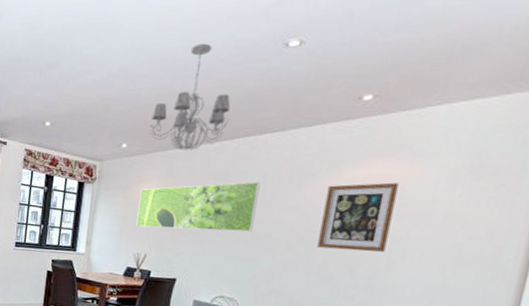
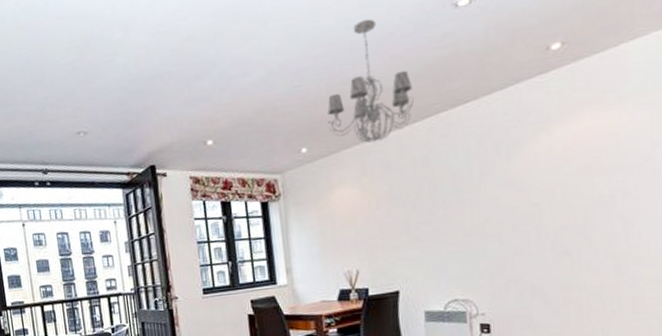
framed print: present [136,182,261,232] -> none [334,161,470,241]
wall art: present [317,182,399,252] -> none [539,132,618,221]

